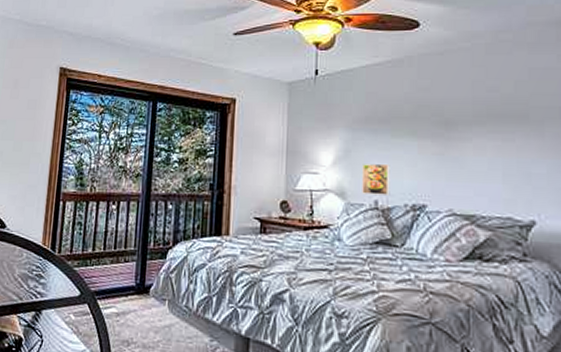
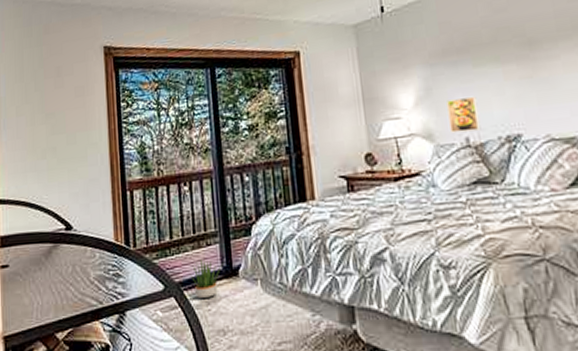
potted plant: none [103,272,137,311] -> present [186,258,223,300]

